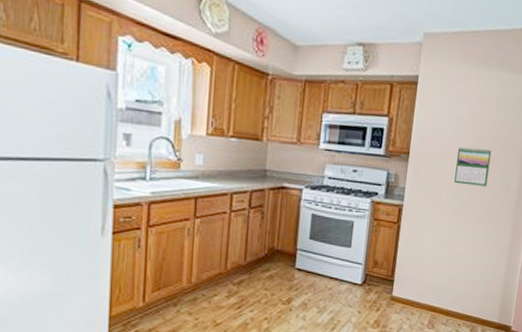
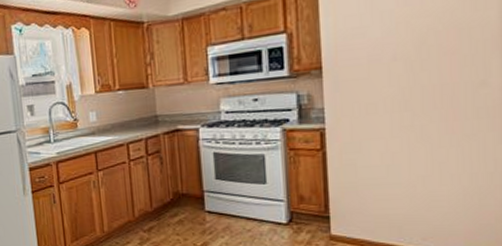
calendar: present [454,147,492,186] -> none [392,40,448,92]

